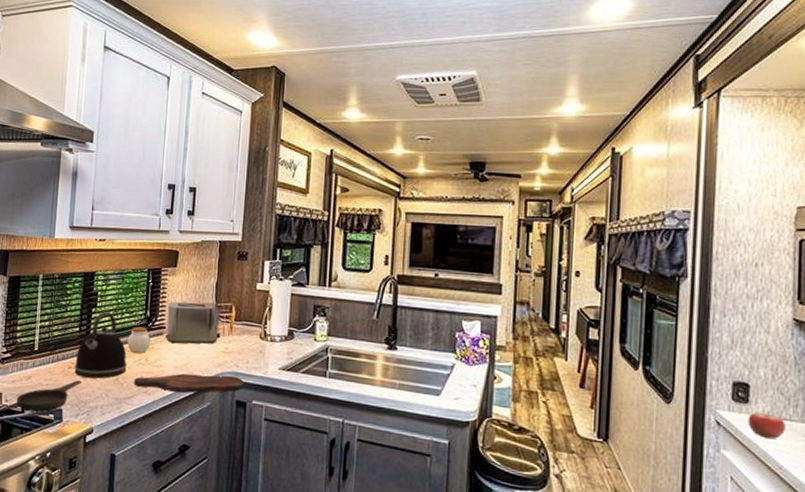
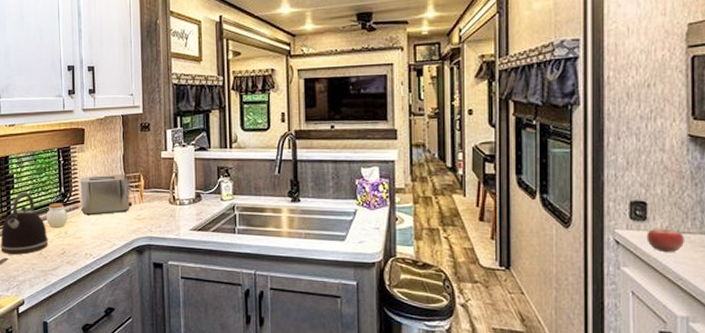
cutting board: present [134,373,244,394] -> none [56,240,159,261]

